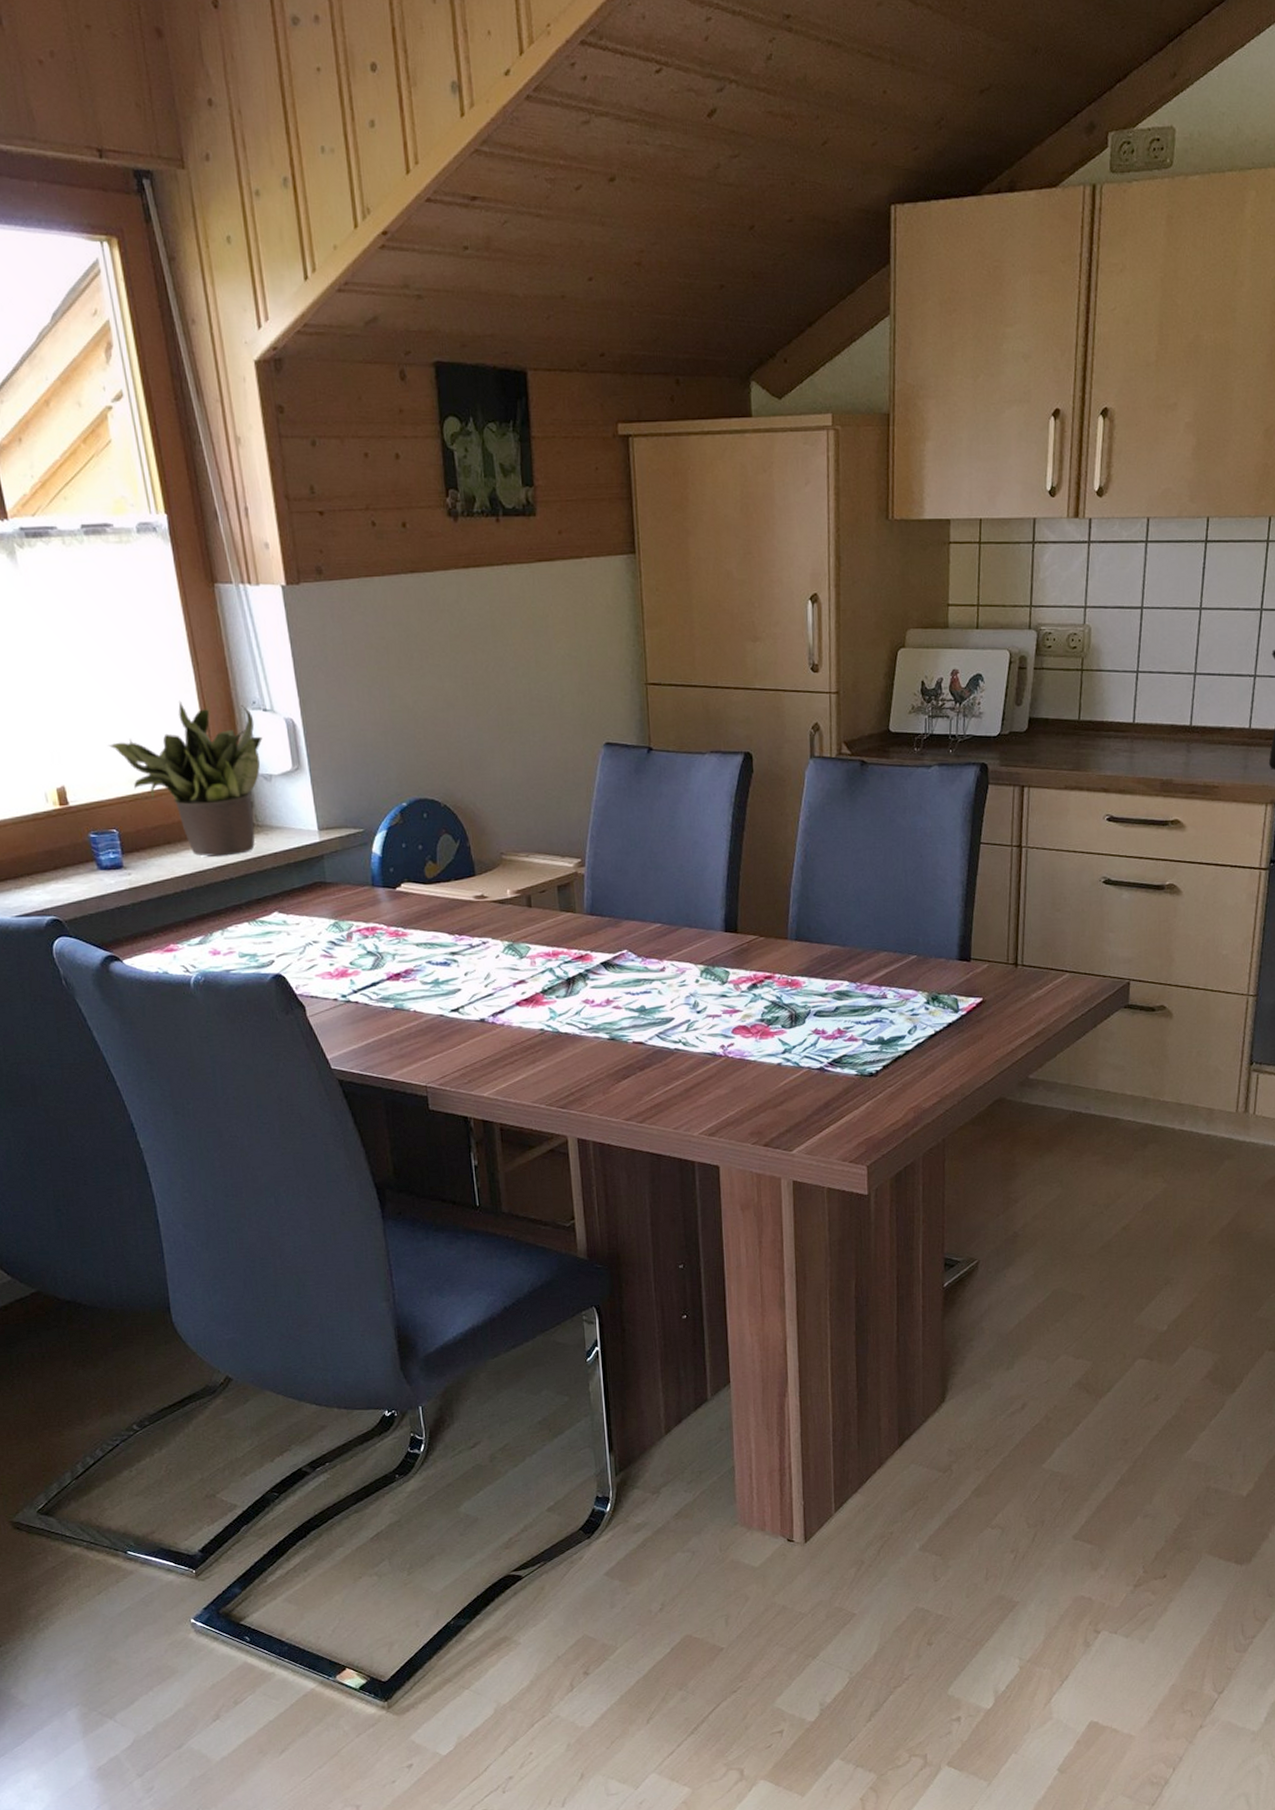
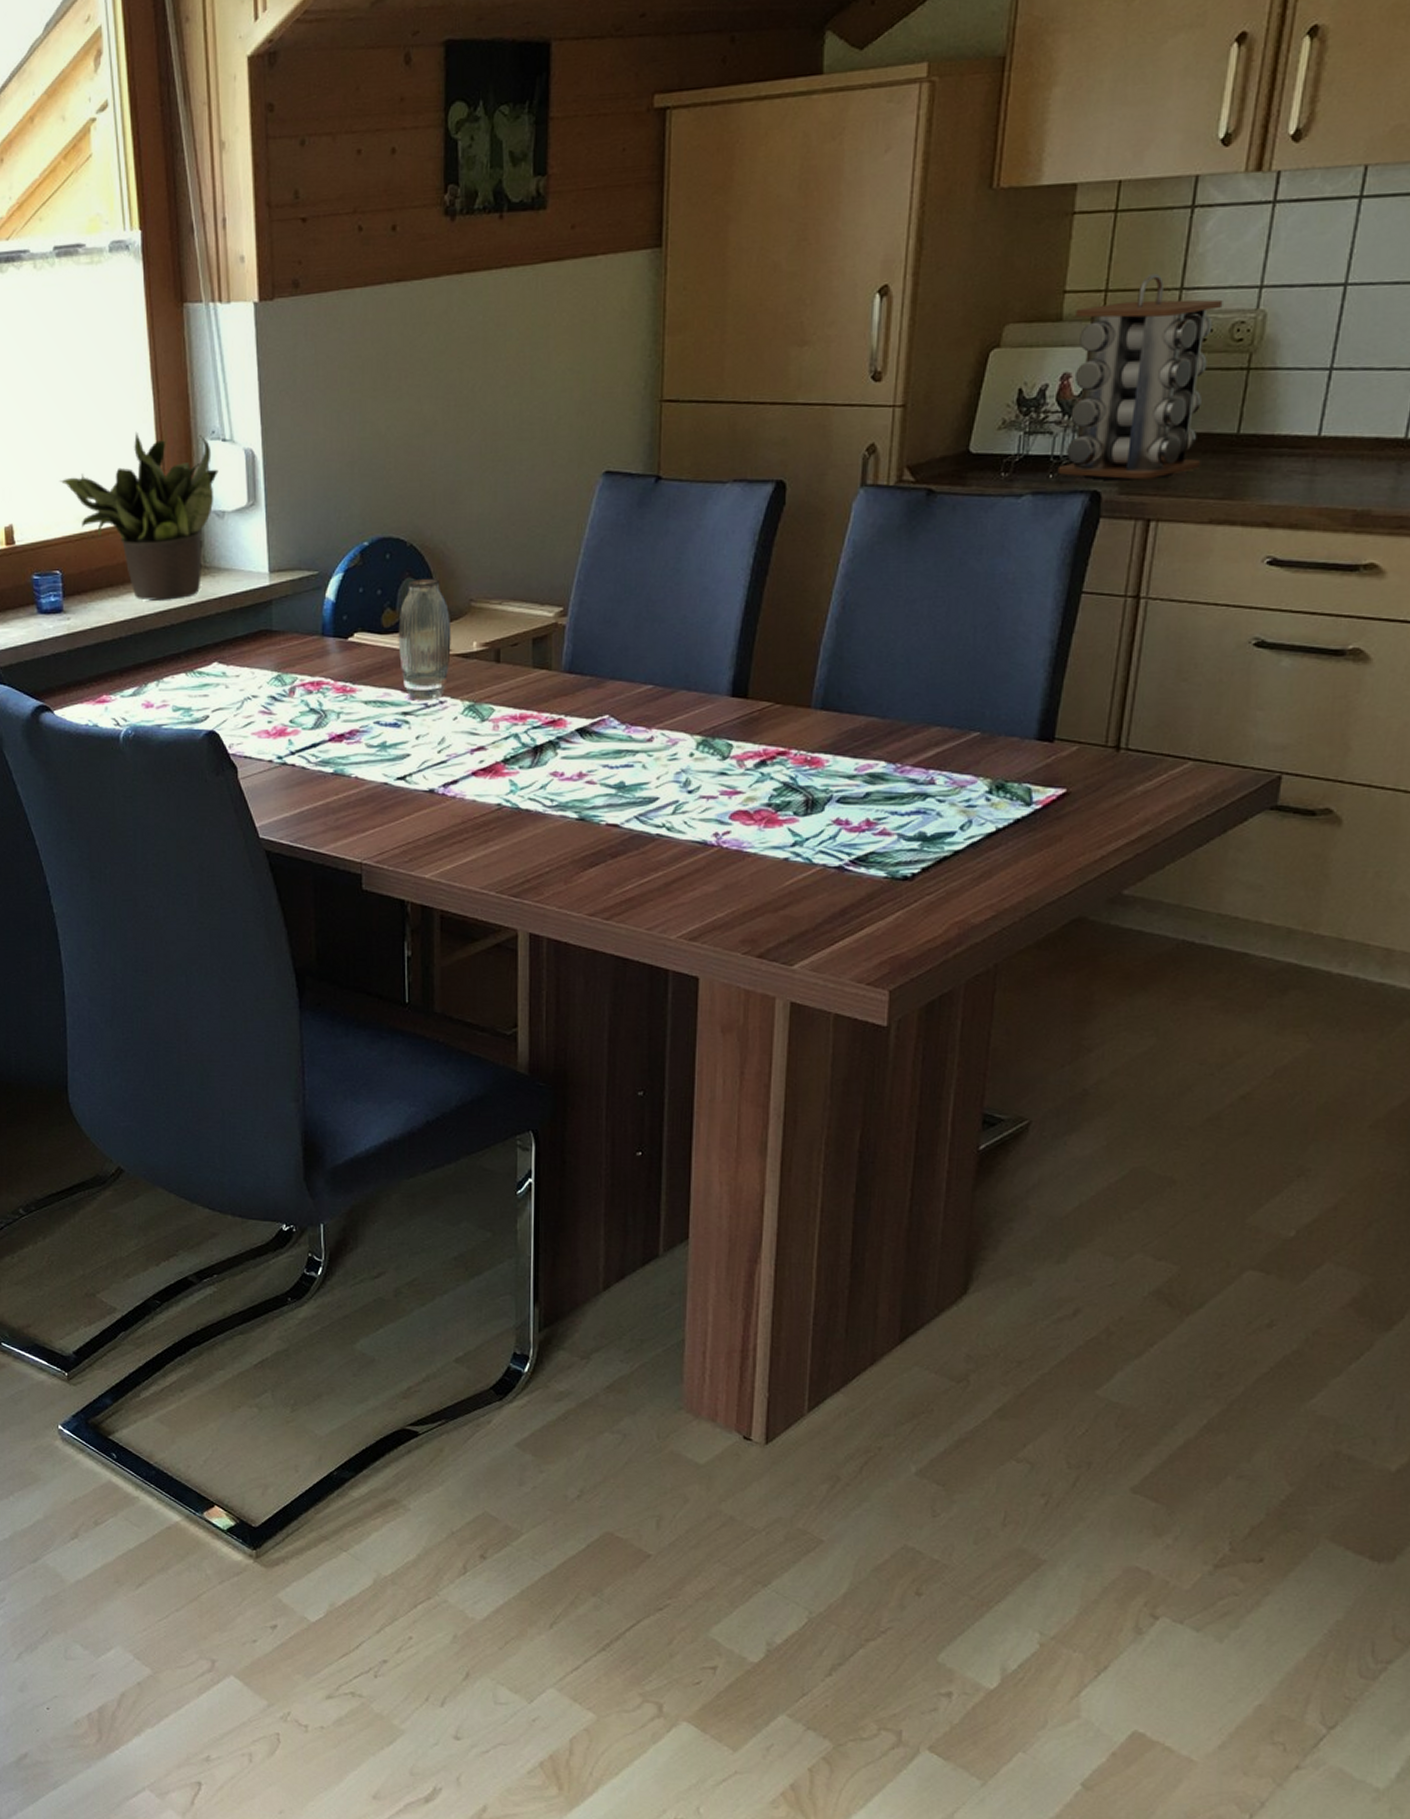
vase: none [440,834,489,942] -> present [398,578,452,701]
spice rack: none [955,593,1061,756] -> present [1057,273,1223,481]

